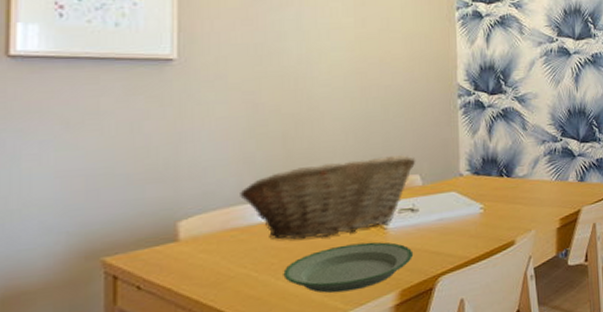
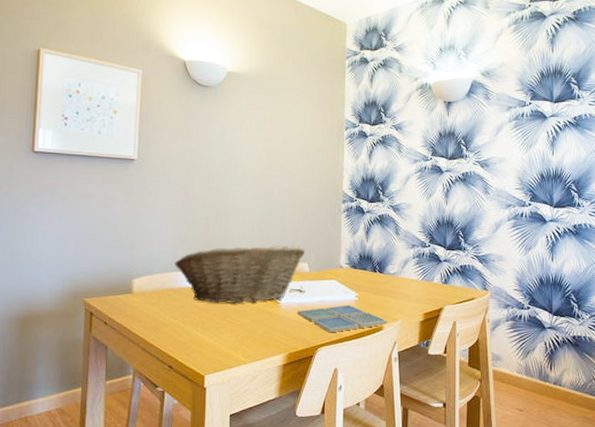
plate: present [283,242,414,293] -> none [202,312,300,348]
drink coaster: none [410,219,520,257] -> present [297,304,388,333]

